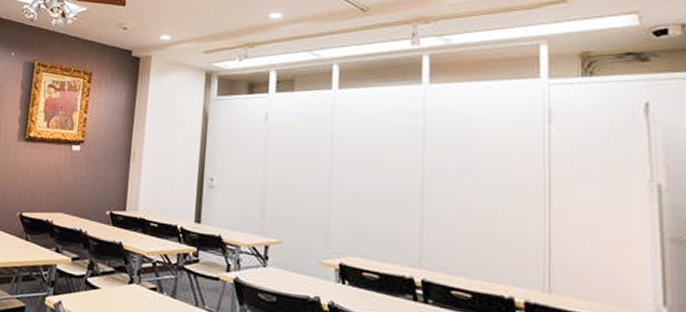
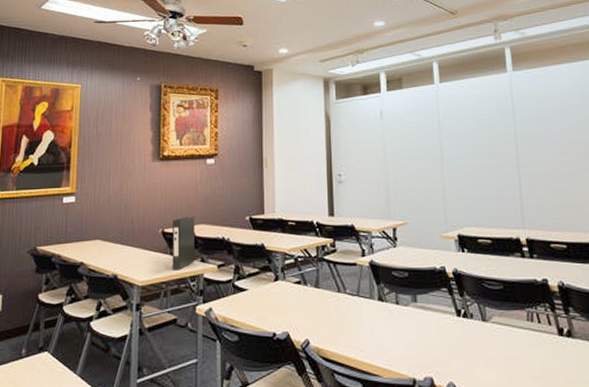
binder: none [26,202,54,257] -> present [172,216,195,270]

